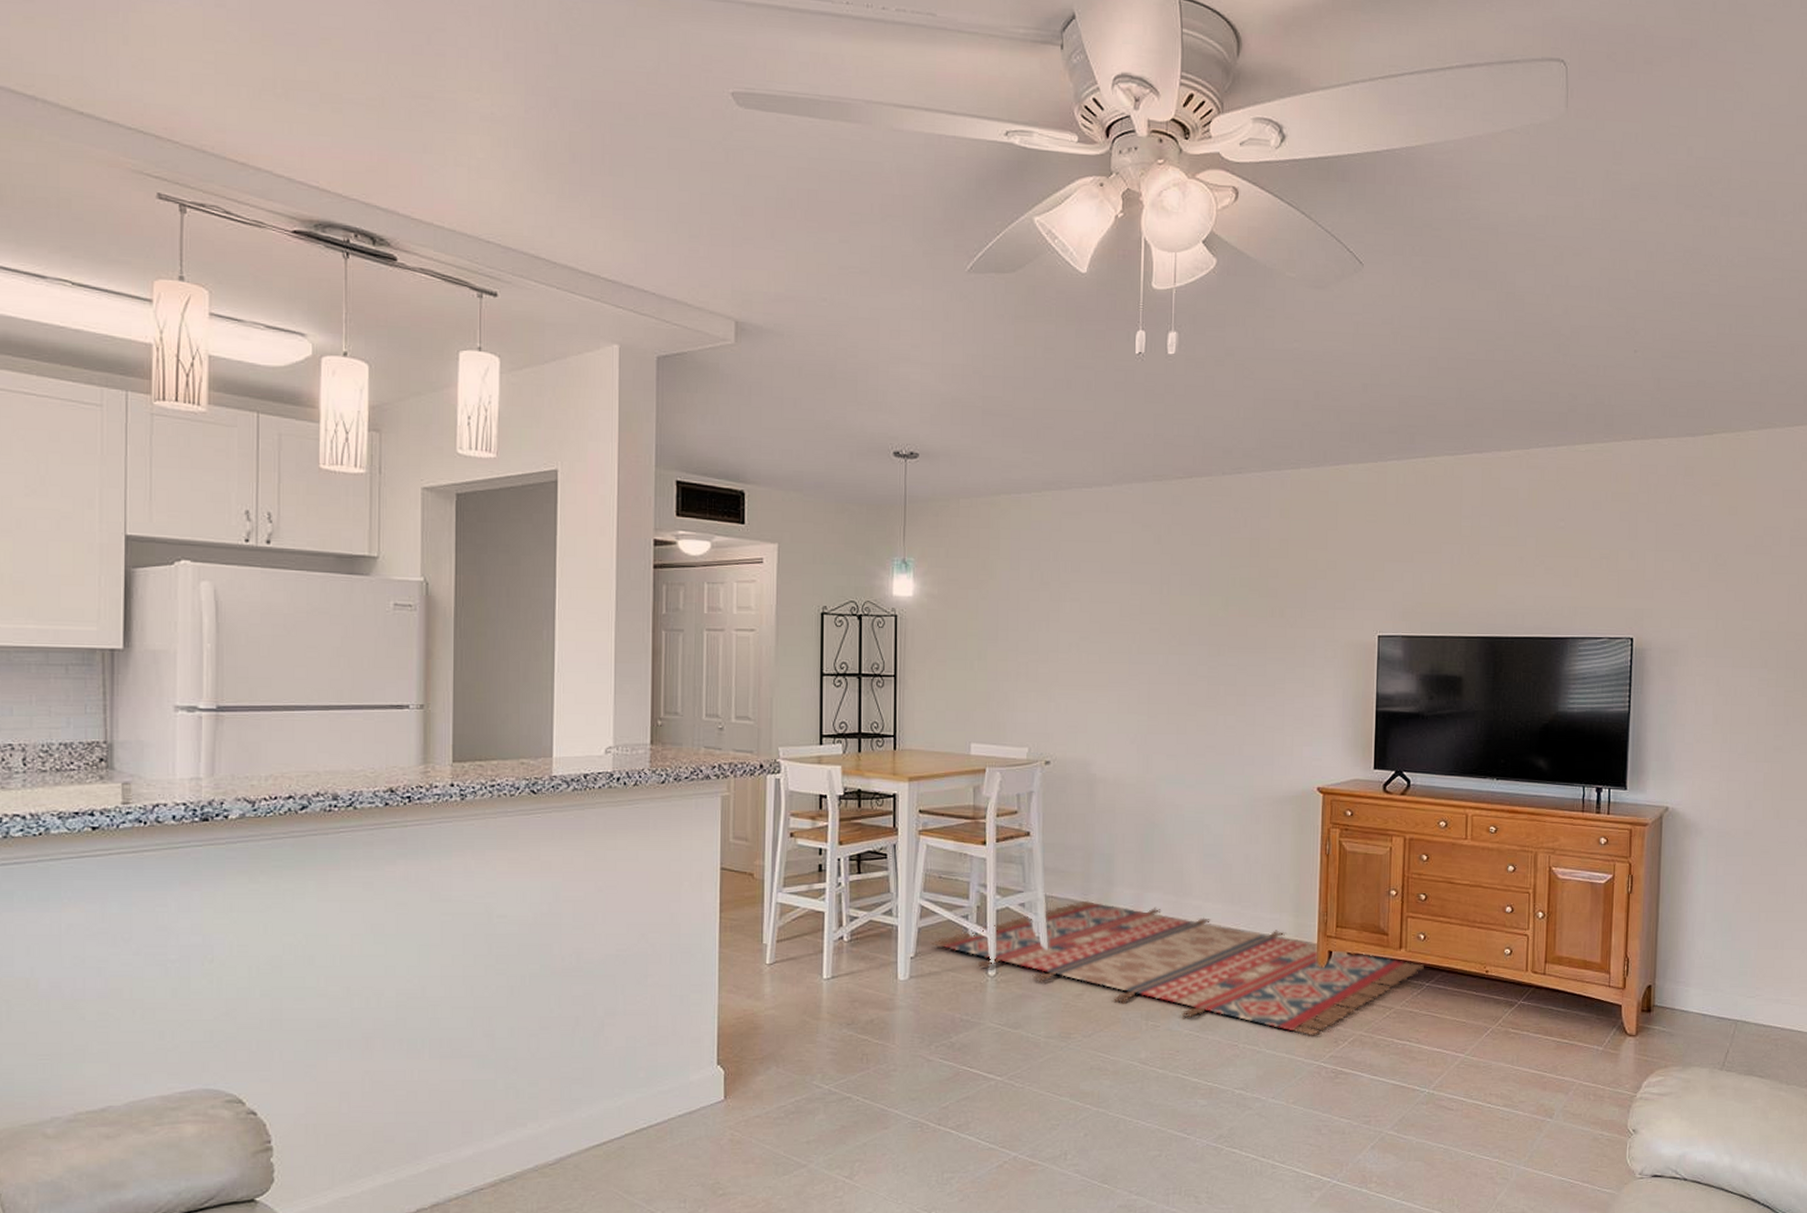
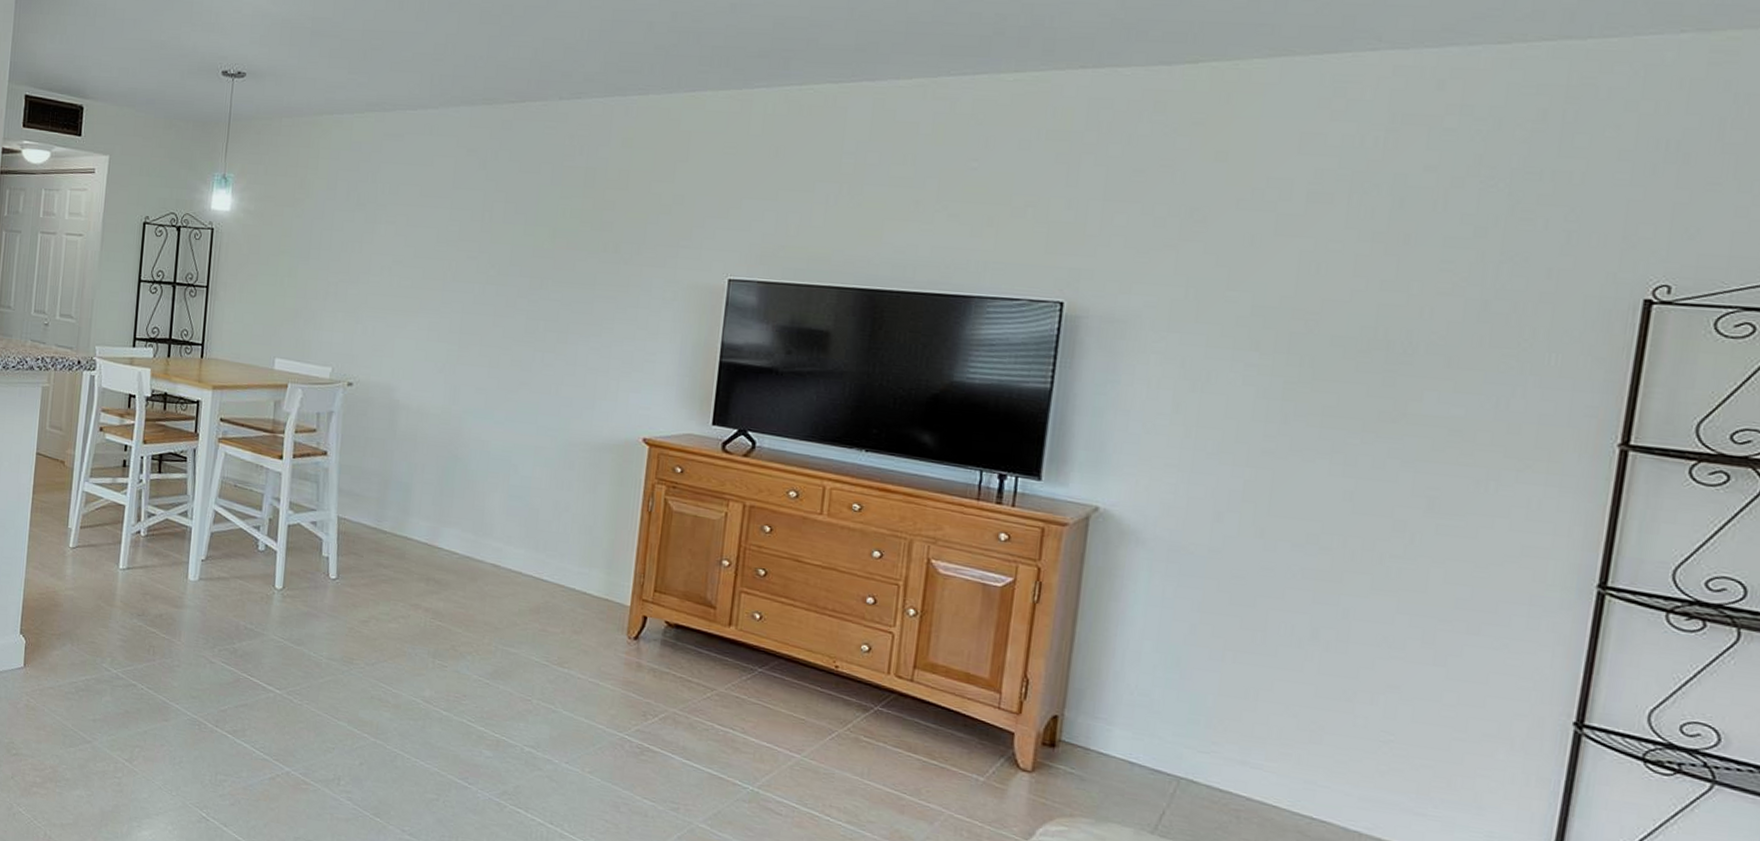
rug: present [930,900,1424,1036] -> none [221,527,758,706]

